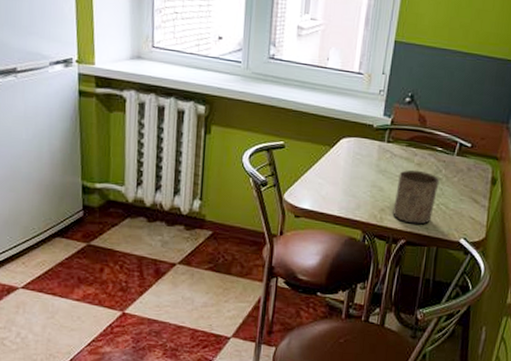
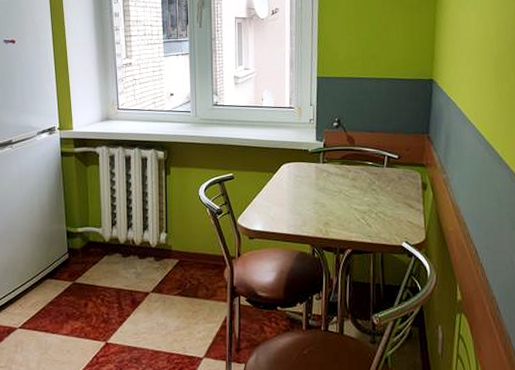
cup: present [393,170,440,225] -> none [336,184,375,234]

